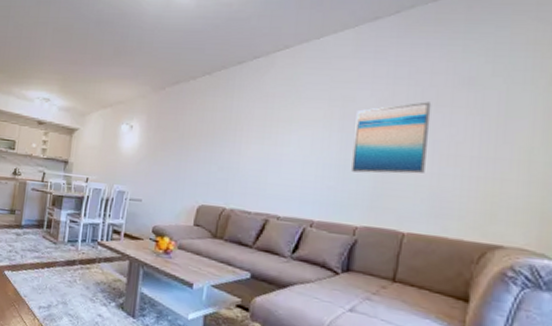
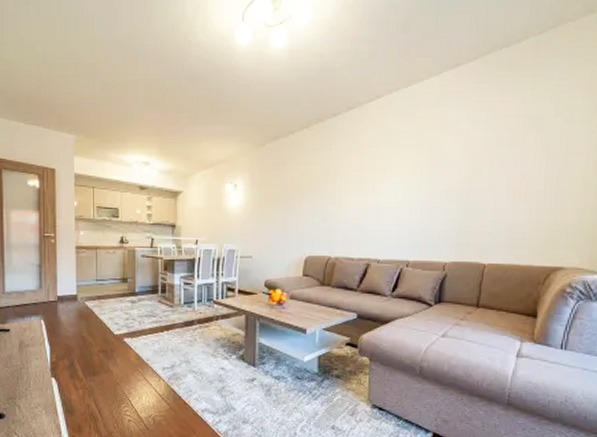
wall art: present [351,101,432,174] -> none [440,144,506,213]

